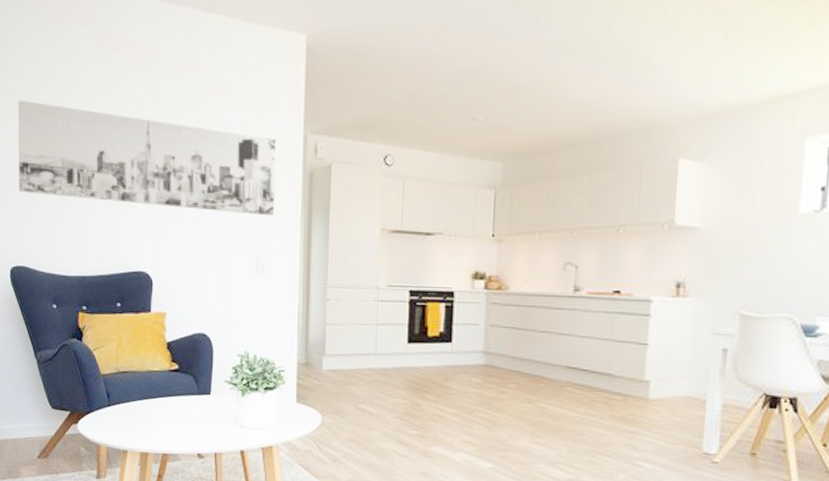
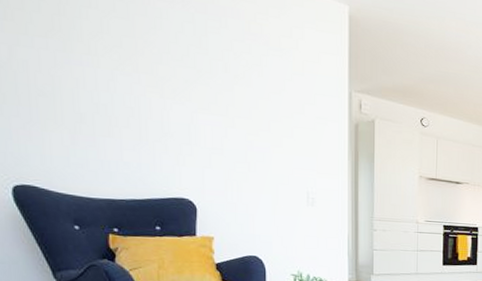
wall art: present [17,100,277,216] -> none [8,9,323,158]

